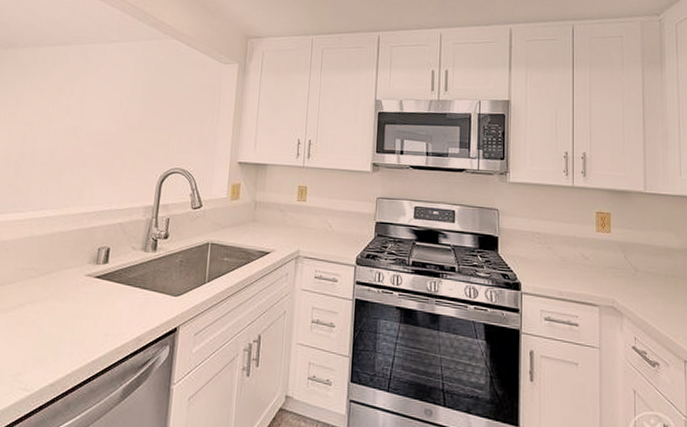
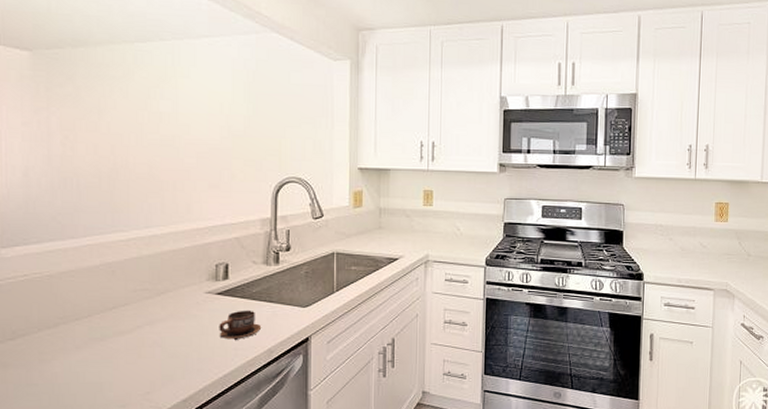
cup: none [93,295,134,326] -> present [219,310,262,341]

